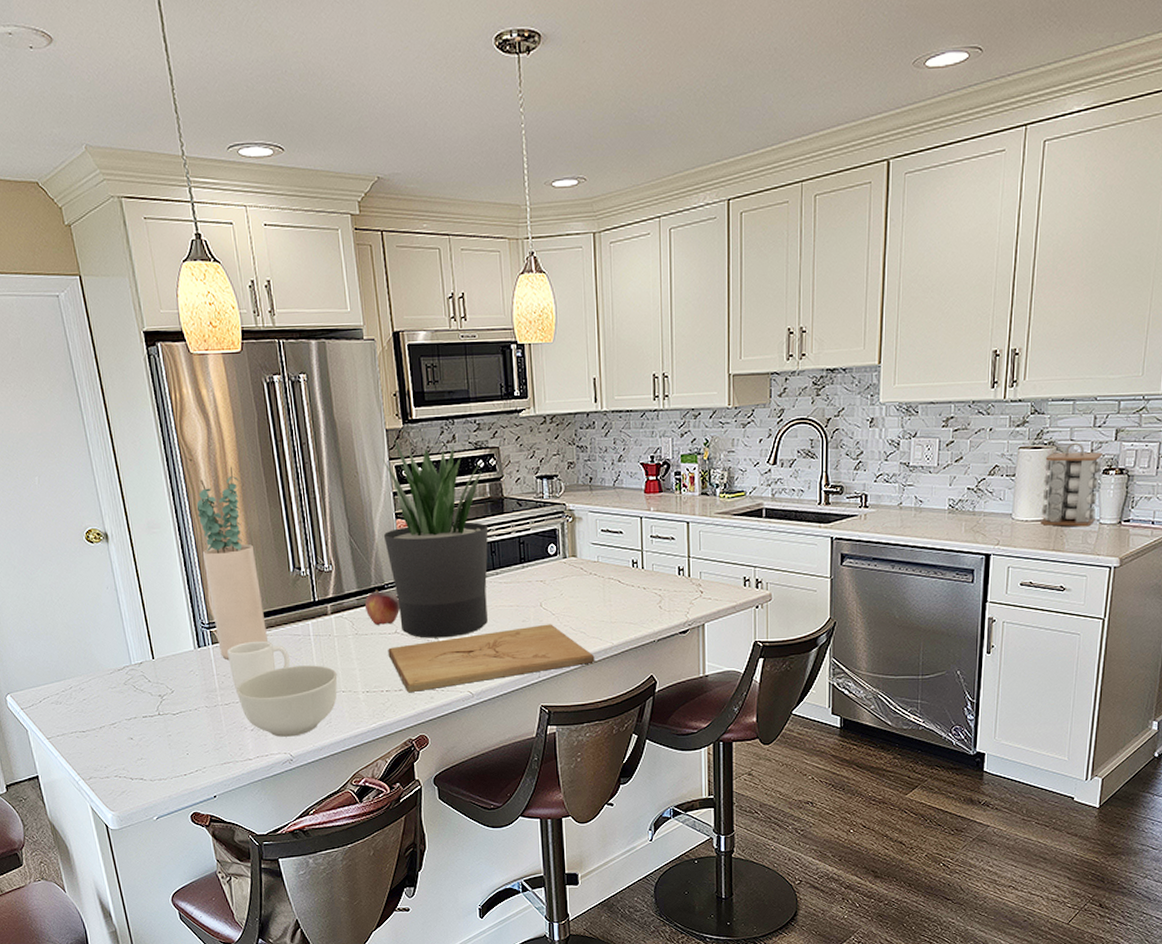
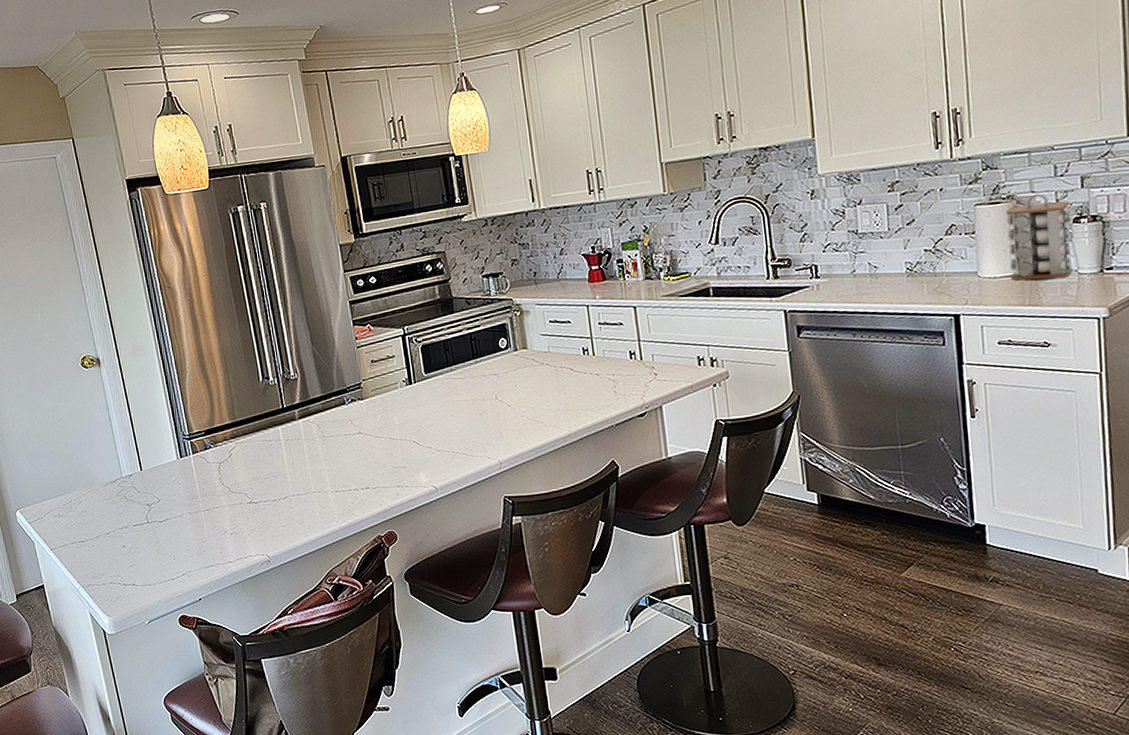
vase: present [196,466,269,659] -> none [174,290,243,467]
mug: present [226,640,290,690] -> none [206,447,263,496]
bowl: present [236,665,338,737] -> none [216,468,308,539]
fruit: present [364,589,401,625] -> none [329,393,363,427]
planter: present [382,436,489,638] -> none [338,250,446,437]
cutting board: present [388,624,595,693] -> none [353,415,554,491]

